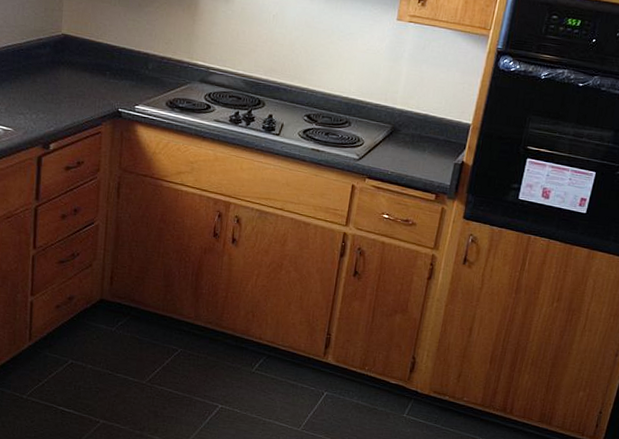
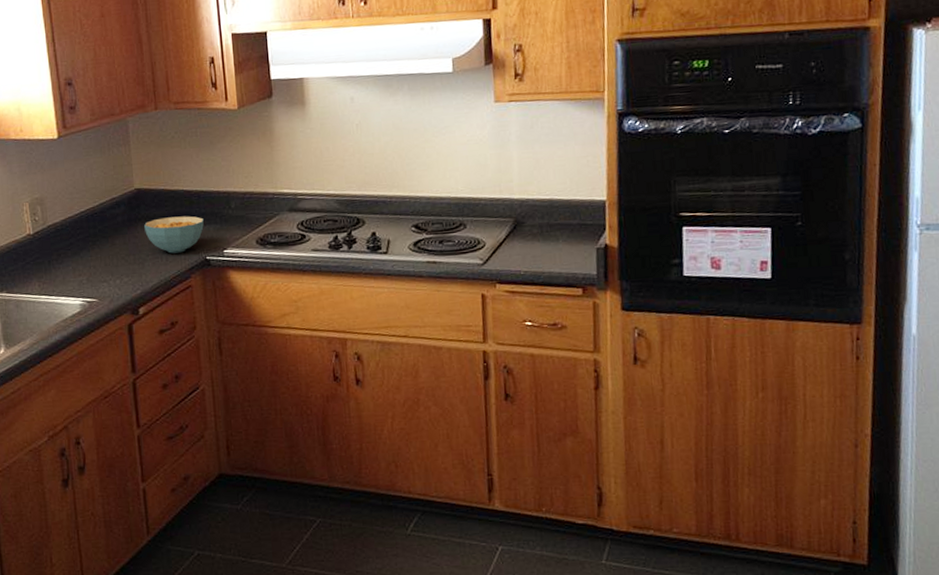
cereal bowl: none [65,65,122,101] -> present [144,216,205,254]

